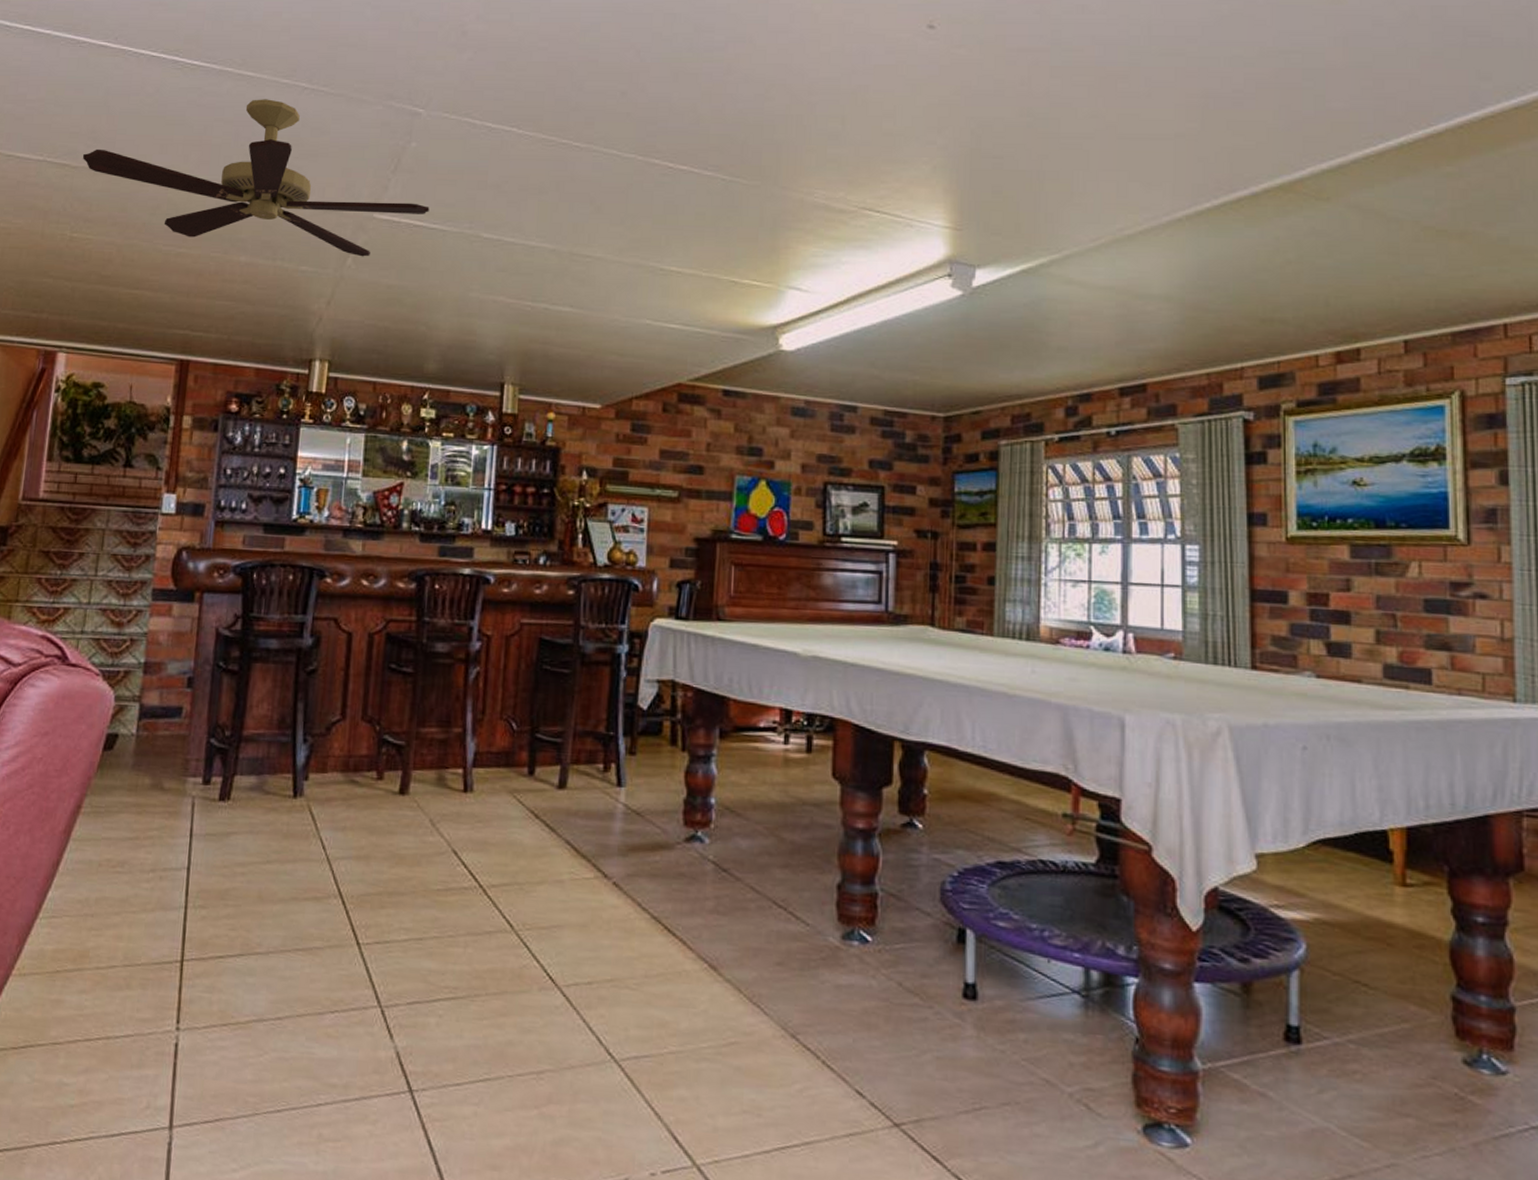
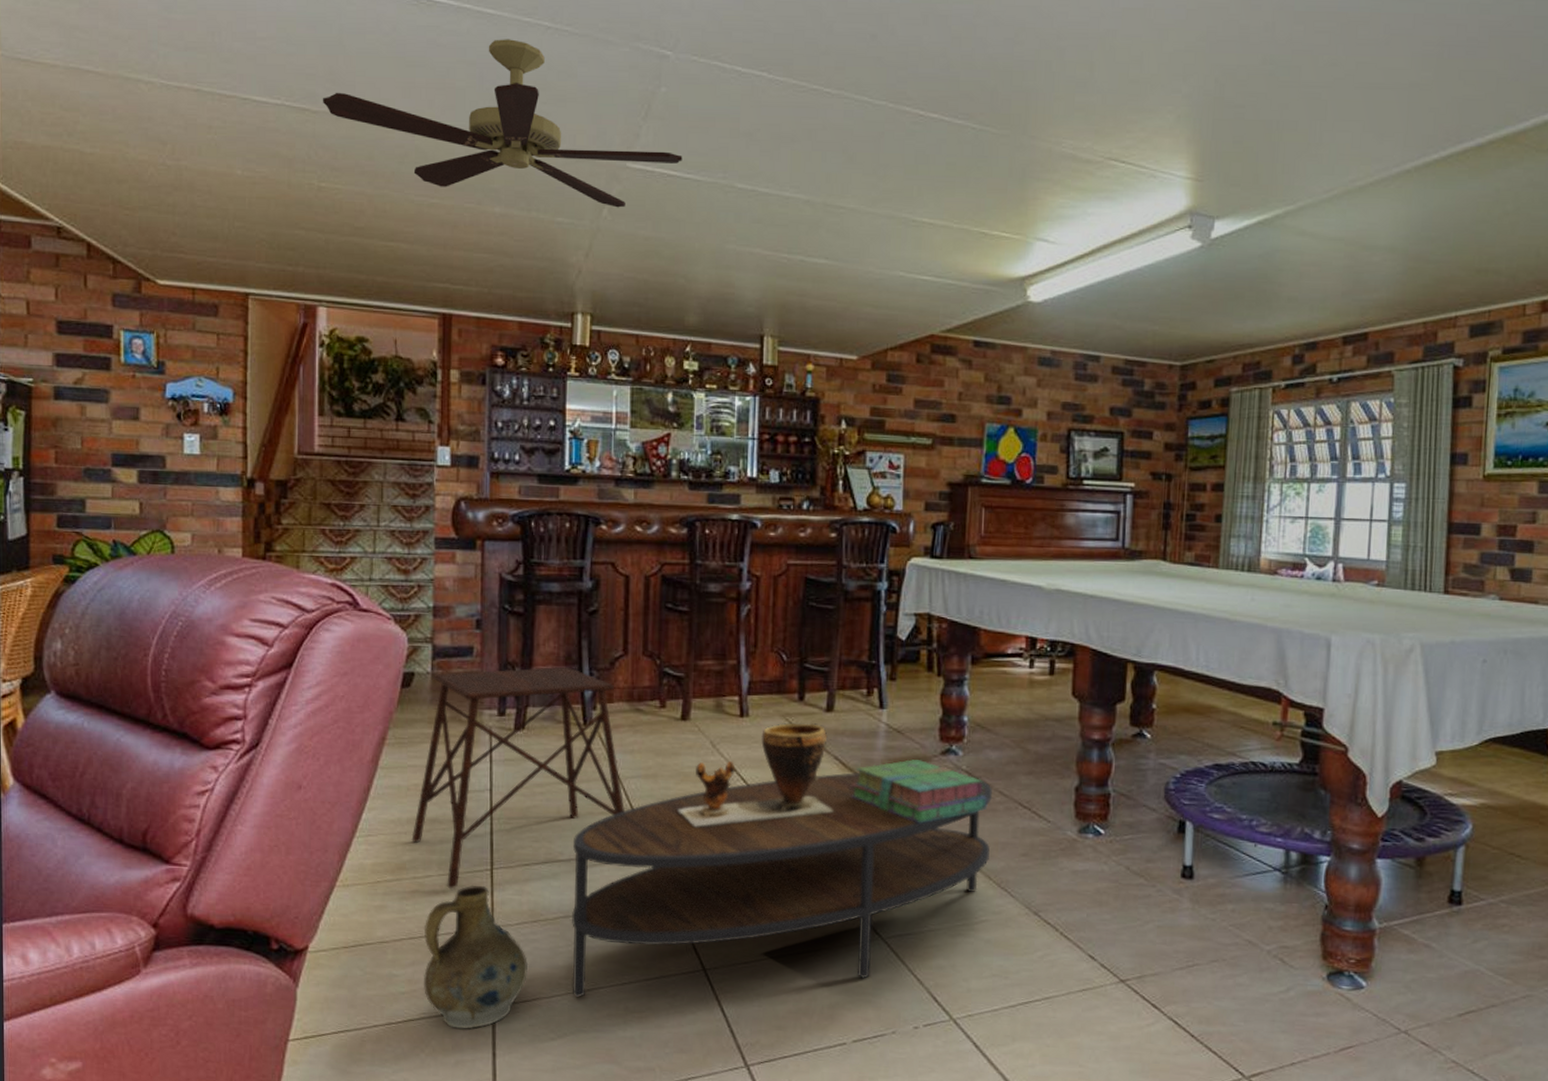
ceramic jug: none [95,978,214,1154] -> present [423,885,529,1029]
side table: none [98,731,333,983] -> present [411,666,625,889]
coffee table: none [259,859,744,1120] -> present [572,772,993,998]
clay pot: none [390,800,564,918] -> present [677,722,834,827]
stack of books: none [583,846,738,922] -> present [851,759,988,824]

